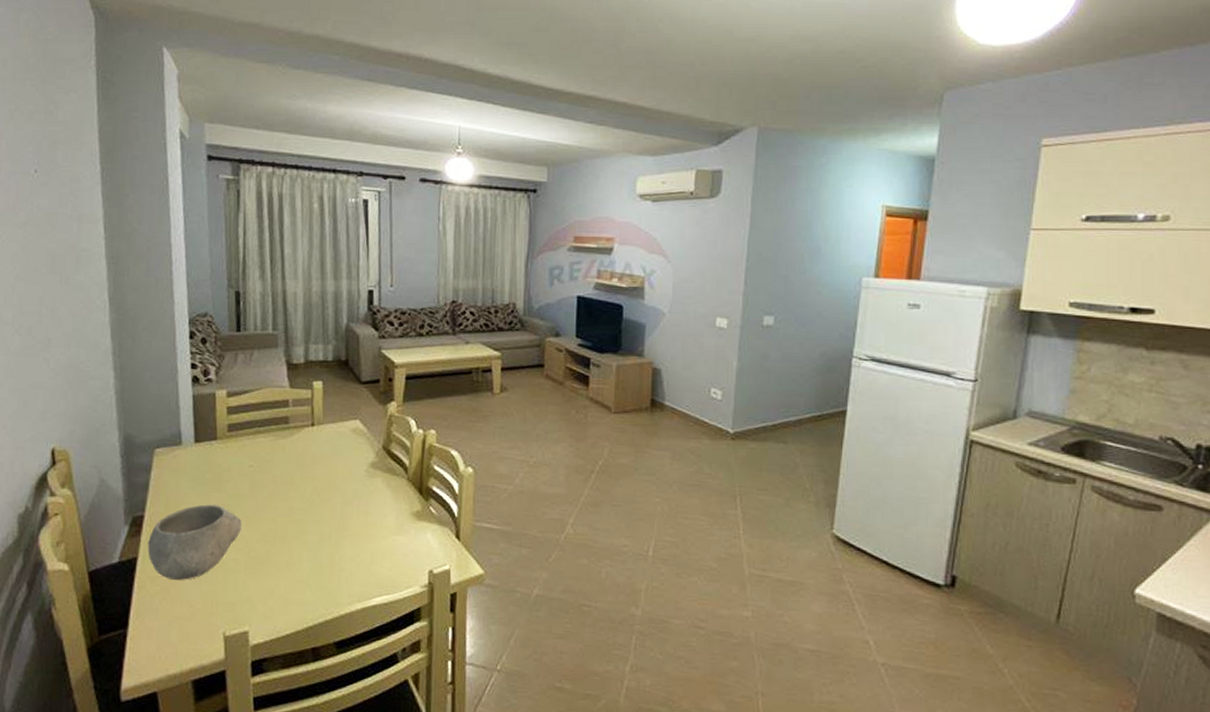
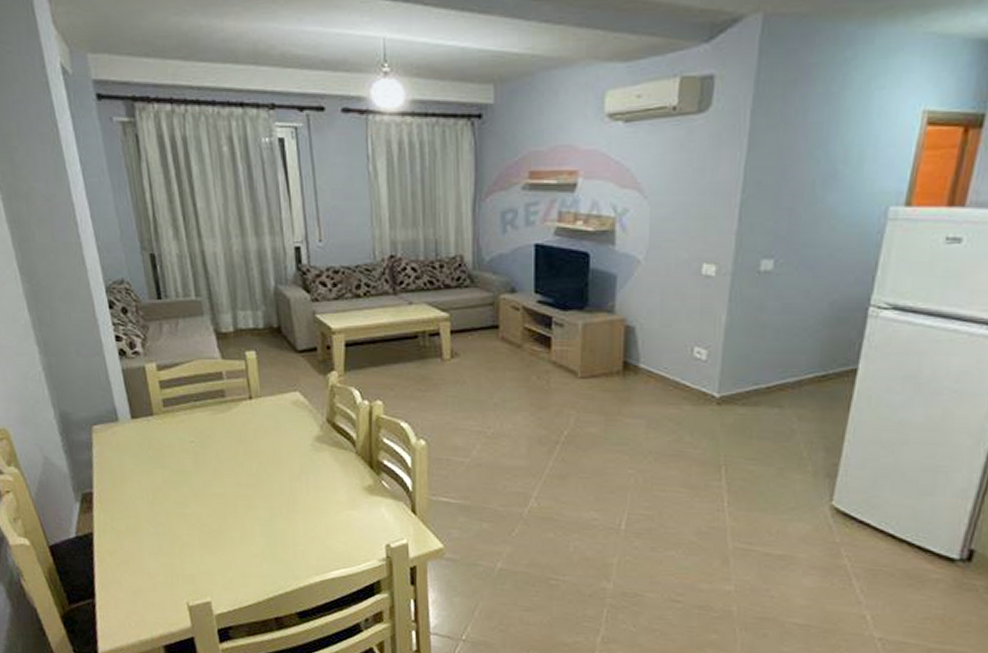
bowl: present [148,504,242,580] -> none [101,481,191,554]

